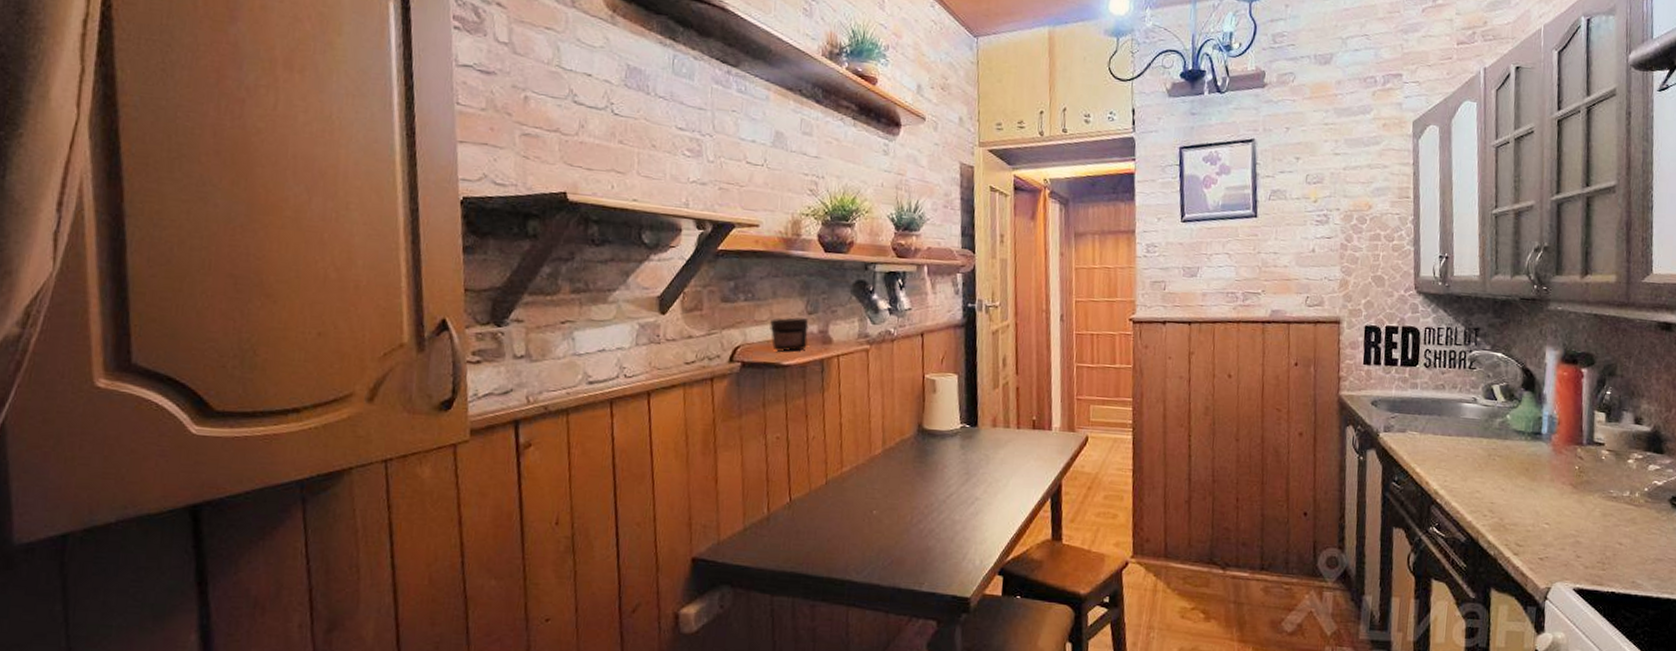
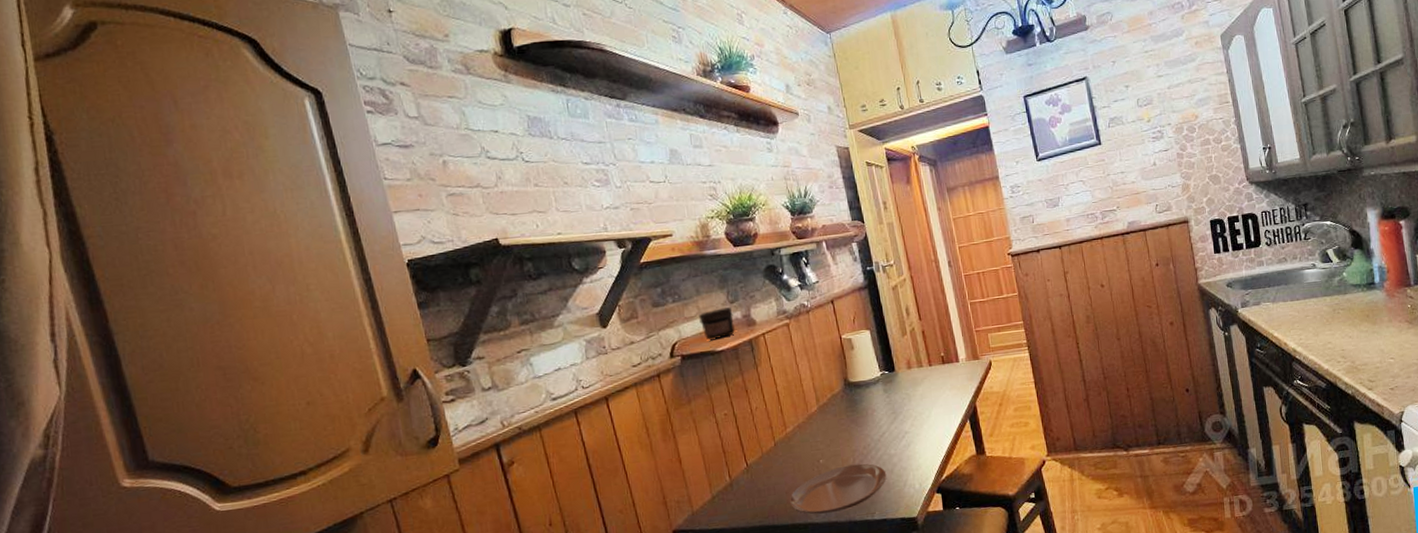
plate: none [829,522,946,575] -> present [789,463,887,515]

